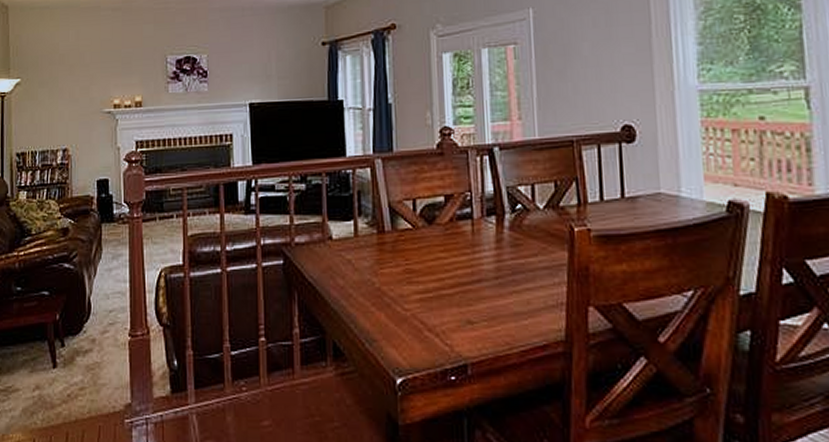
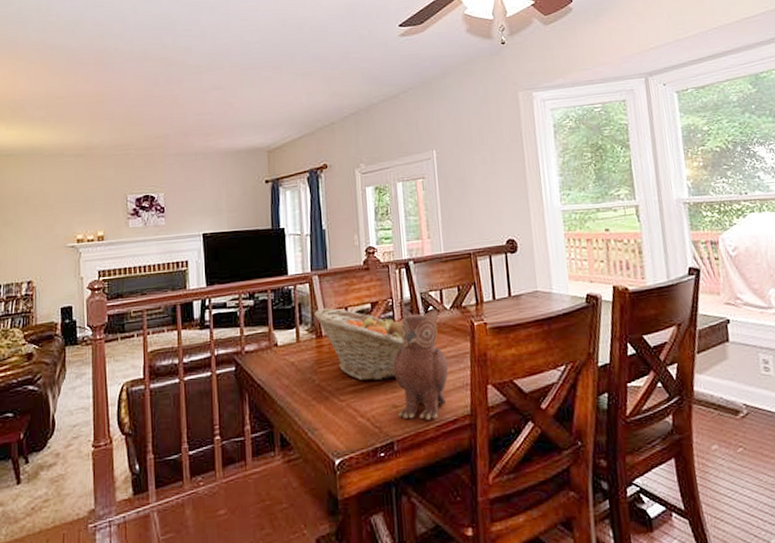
fruit basket: none [375,198,485,290] -> present [313,307,405,381]
teapot: none [469,204,538,343] -> present [393,307,448,421]

